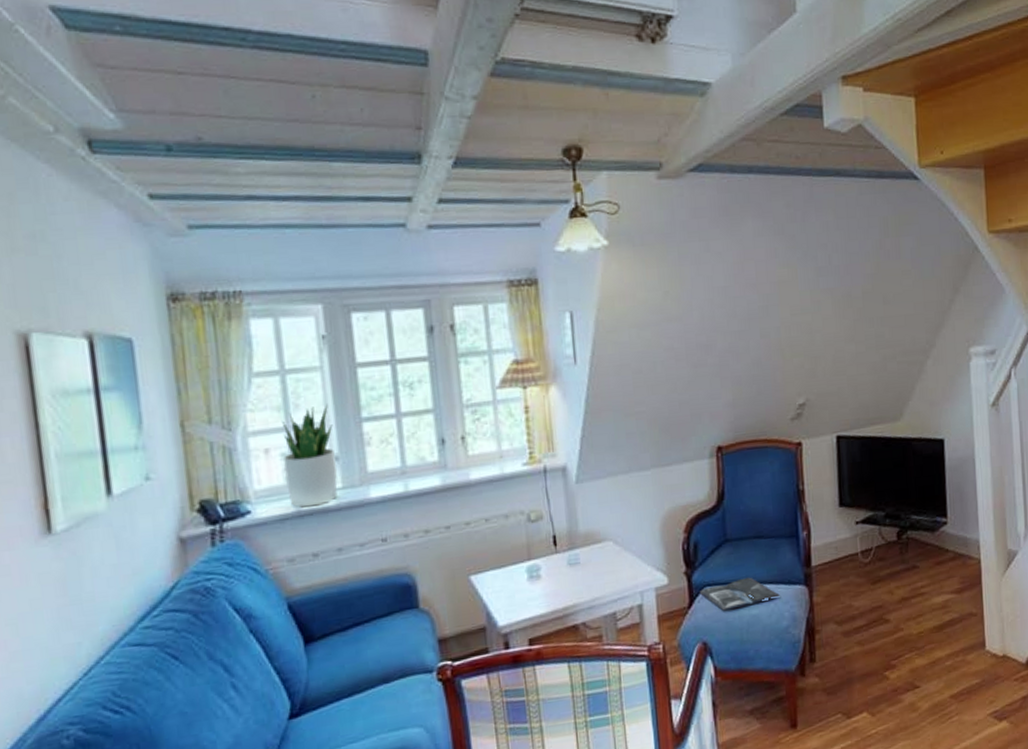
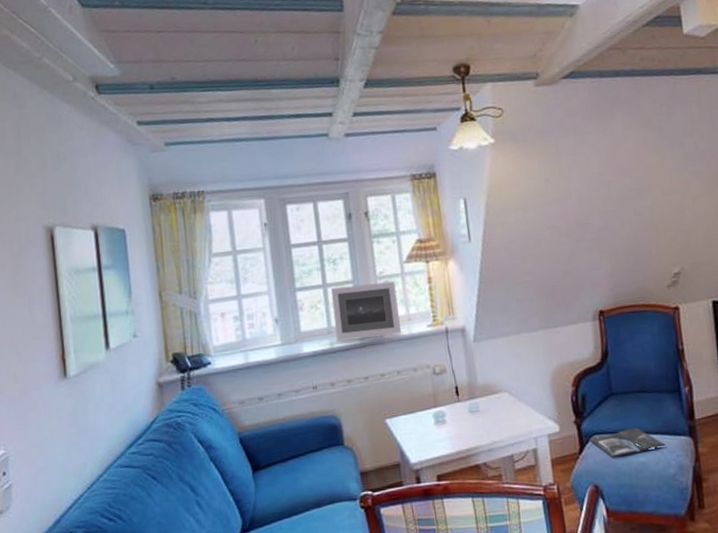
planter: present [281,404,337,508] -> none [234,277,277,360]
picture frame: none [406,410,492,483] -> present [330,281,402,341]

